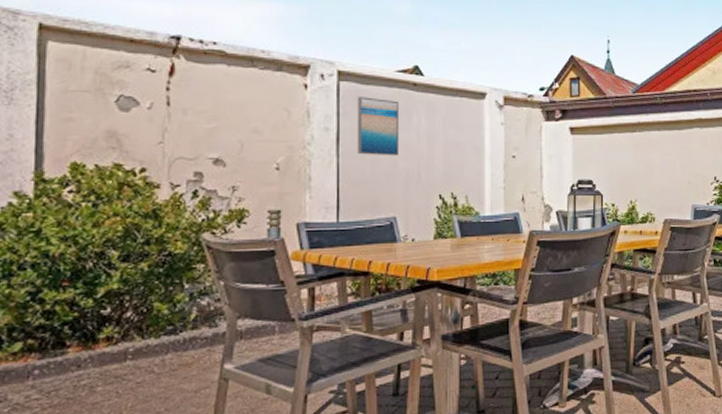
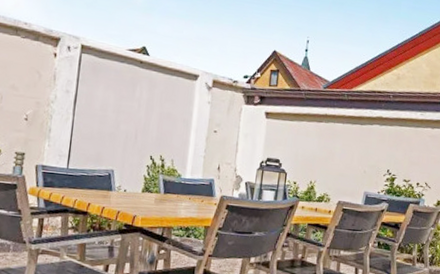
wall art: present [357,97,400,156] -> none [89,67,128,120]

